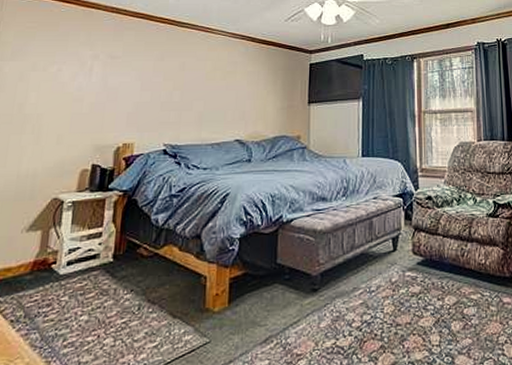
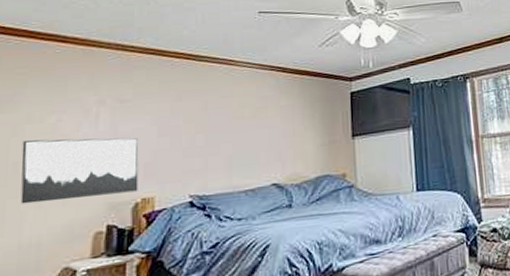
wall art: none [22,86,124,140] -> present [20,137,139,204]

